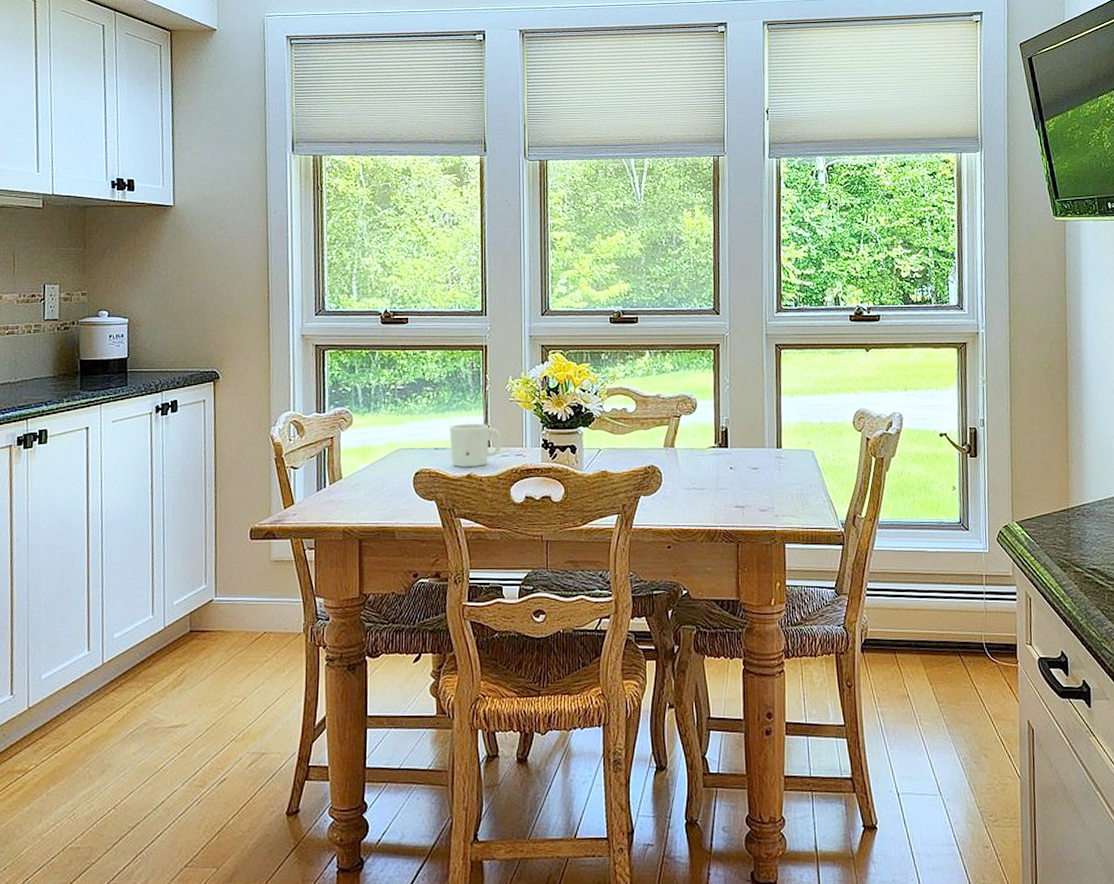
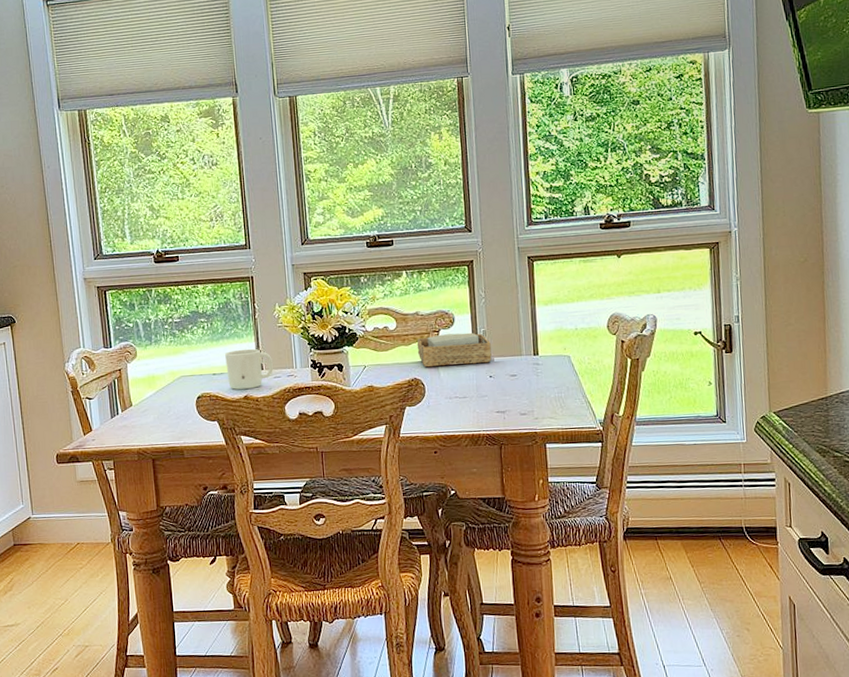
napkin holder: none [656,420,733,455] -> present [417,332,492,368]

